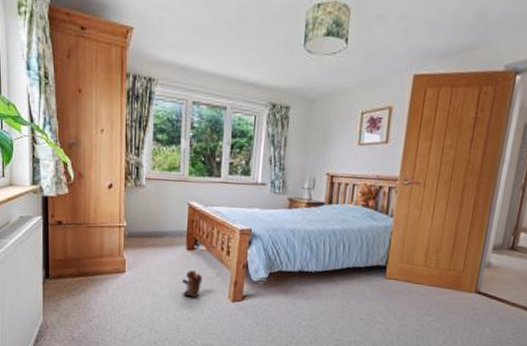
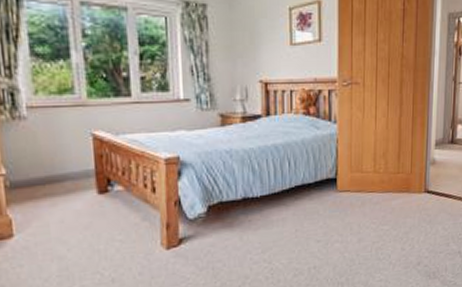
plush toy: present [182,270,203,298] -> none [97,218,125,254]

